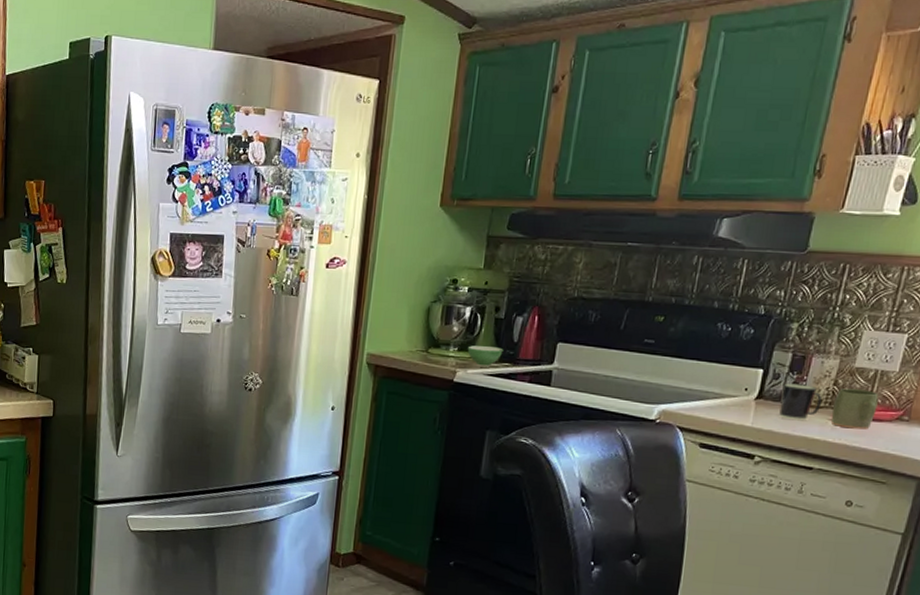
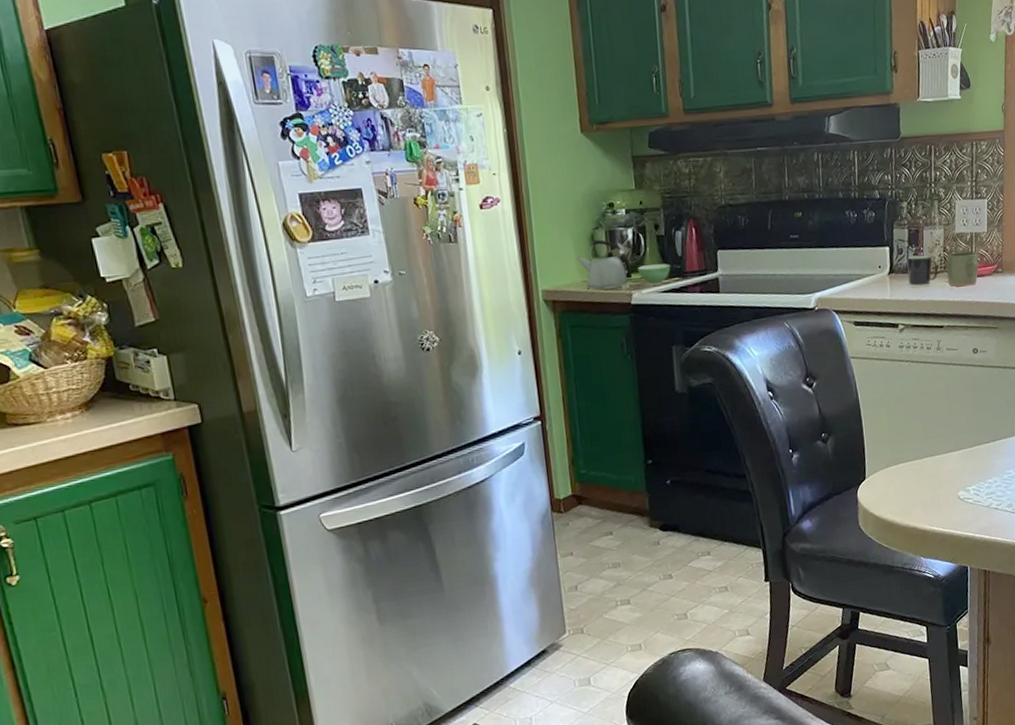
kettle: none [408,313,462,364] -> present [576,239,633,290]

